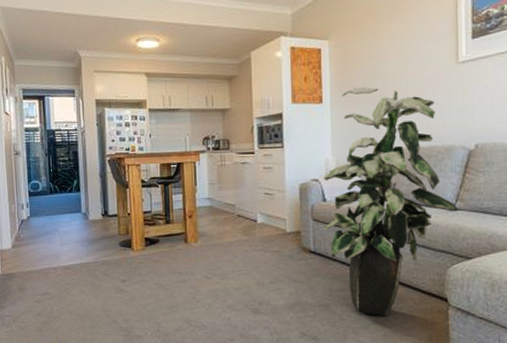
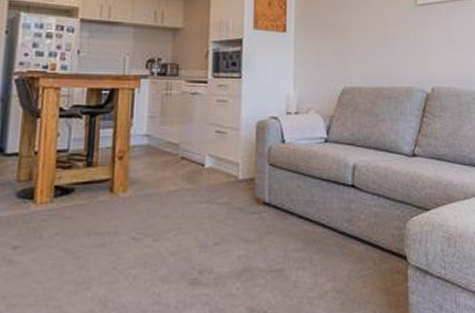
indoor plant: present [324,87,457,317] -> none [281,19,416,281]

